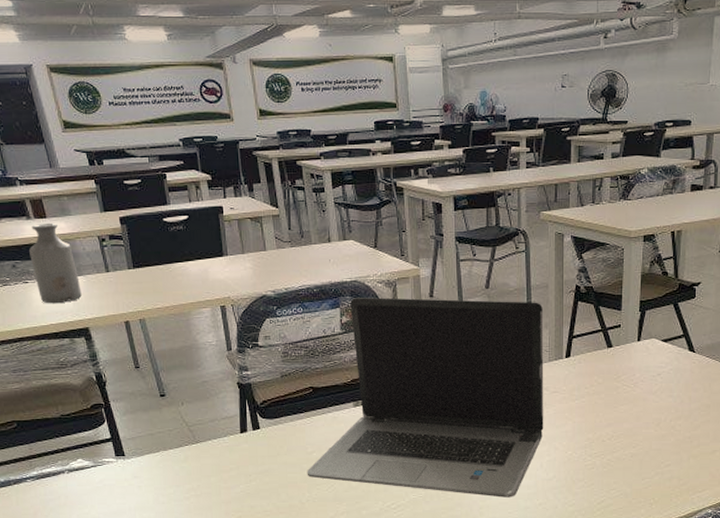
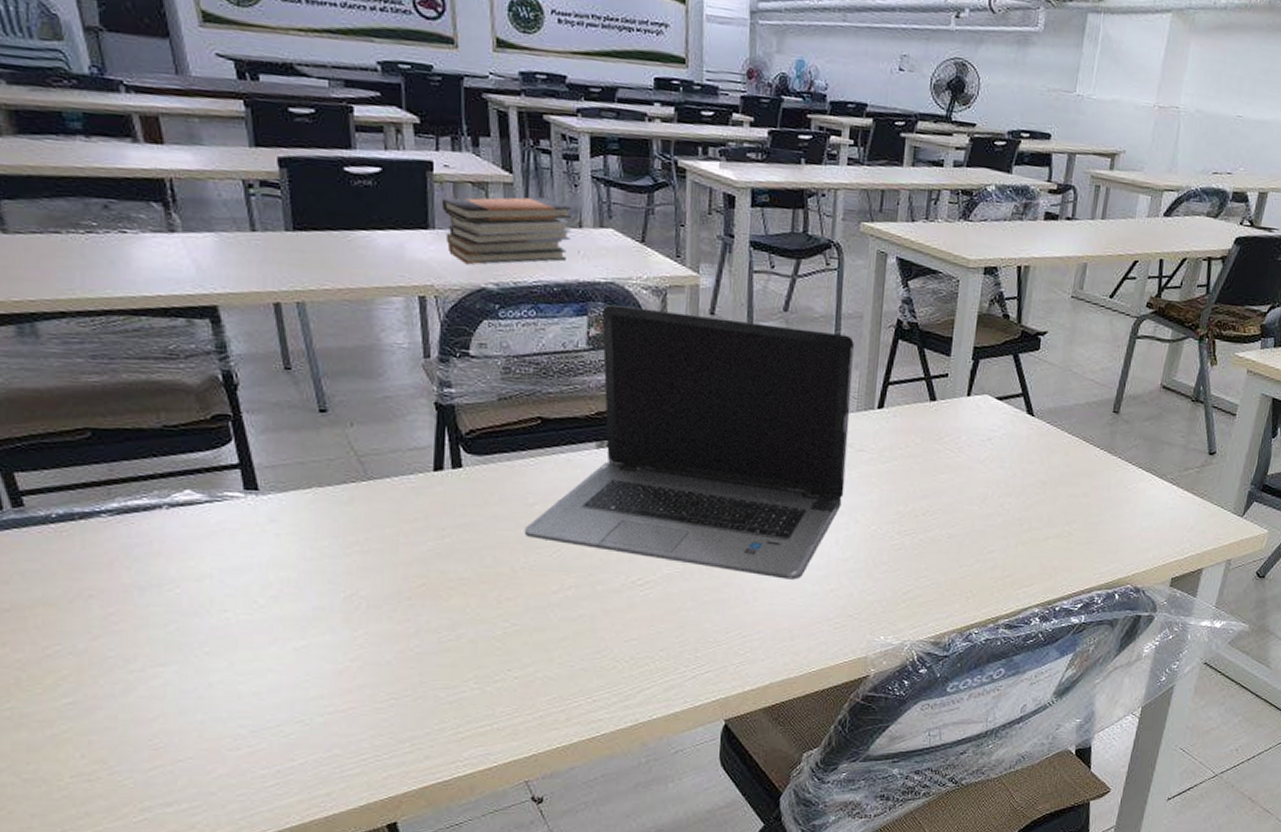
bottle: present [29,222,82,304] -> none [133,151,210,268]
book stack: none [230,223,324,279] -> present [441,197,572,265]

